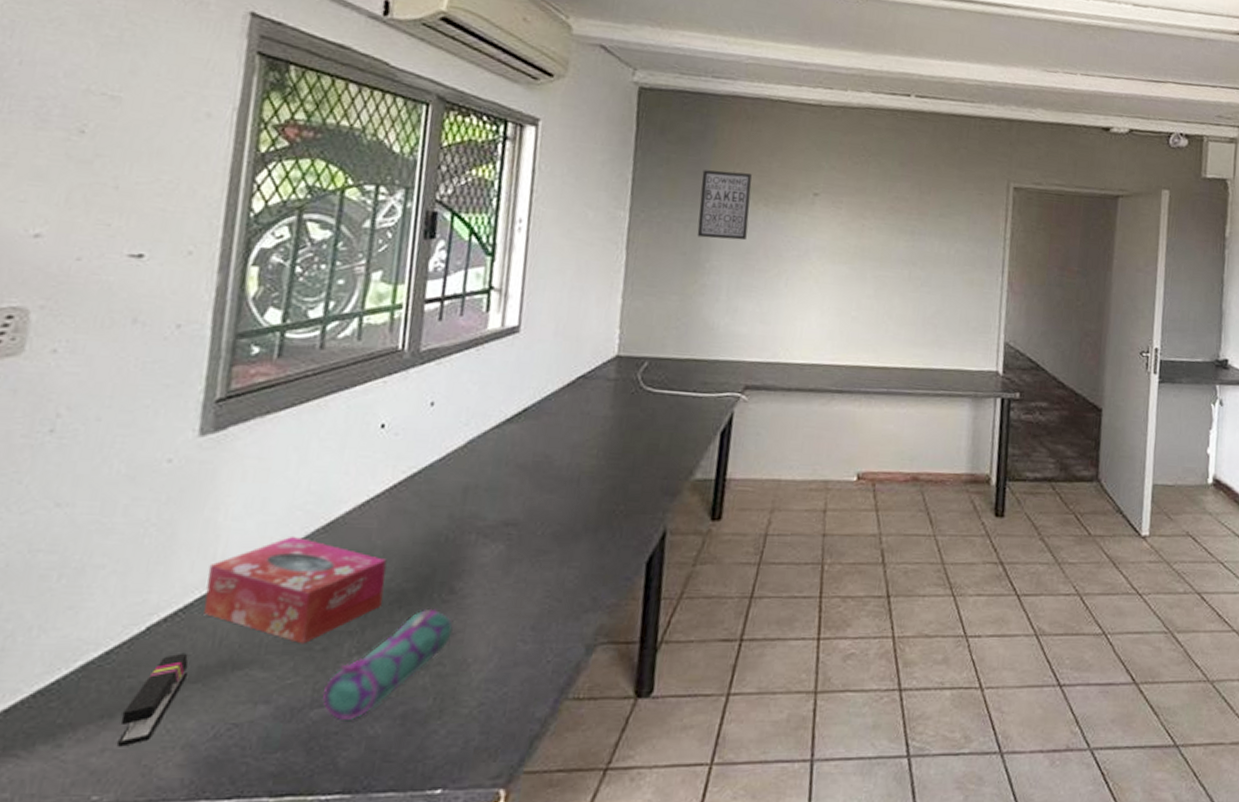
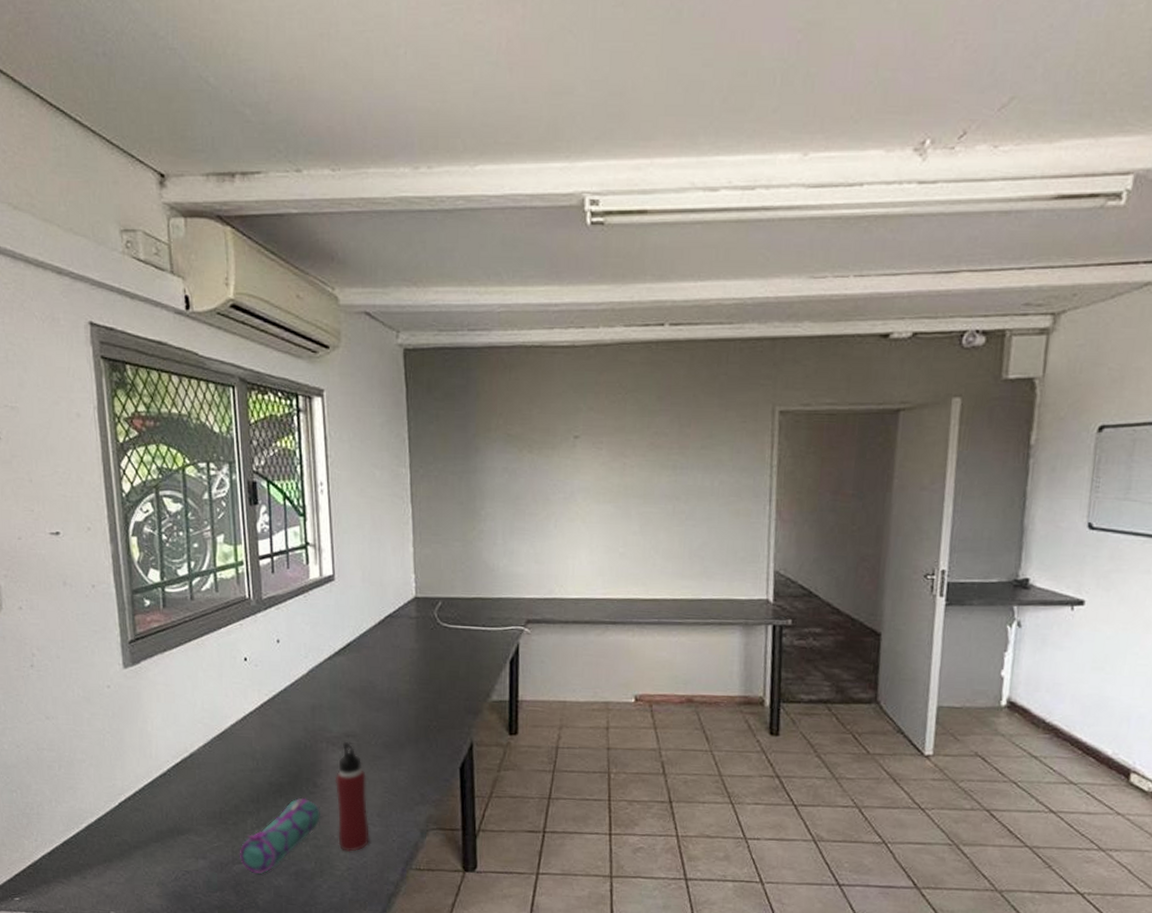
stapler: present [116,653,189,747] -> none [116,821,151,881]
tissue box: present [204,535,387,645] -> none [149,742,267,820]
water bottle: none [471,531,524,680] -> present [335,741,369,852]
wall art: present [697,170,752,241] -> none [469,422,516,488]

